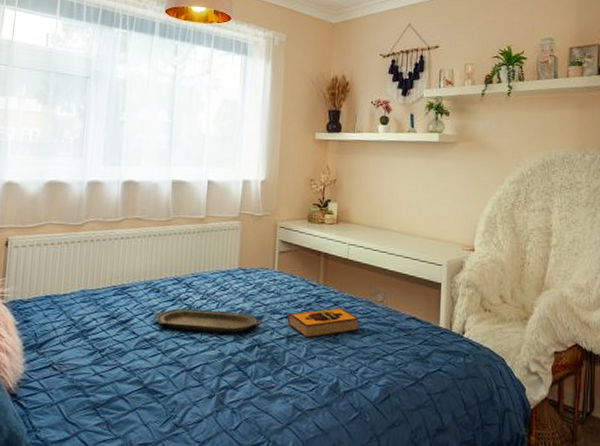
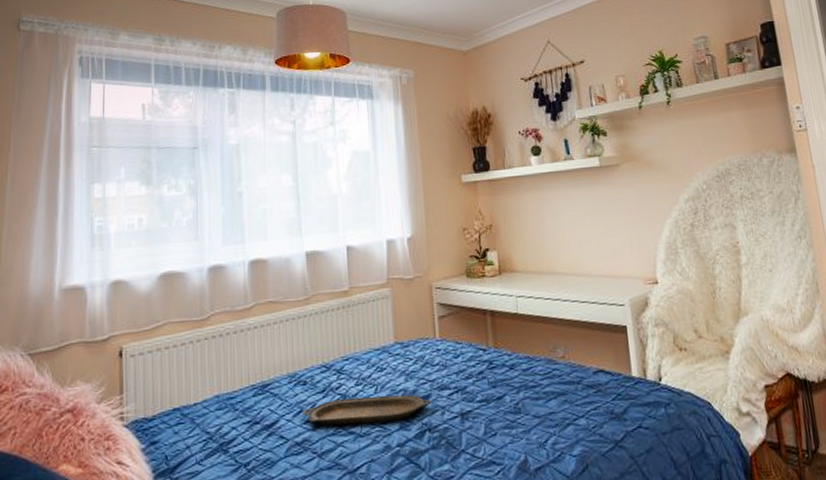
hardback book: present [287,307,360,338] -> none [457,371,542,413]

